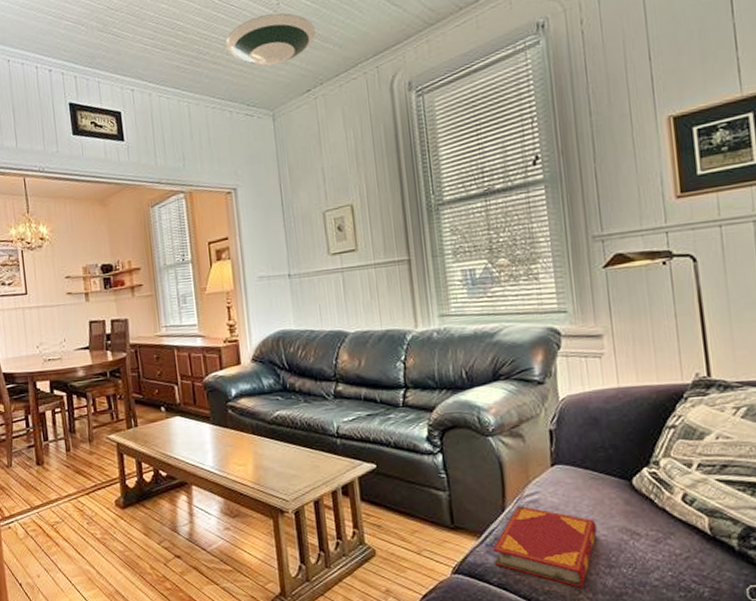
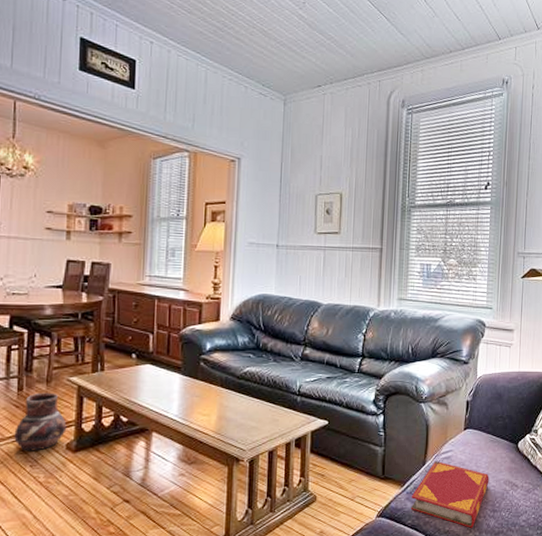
ceramic pot: none [69,451,113,509] -> present [14,392,67,452]
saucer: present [226,13,316,67] -> none [251,8,333,57]

